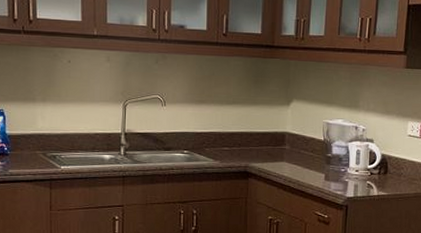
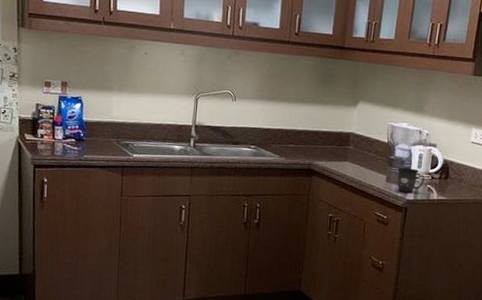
mug: none [336,165,364,190] -> present [397,167,425,193]

